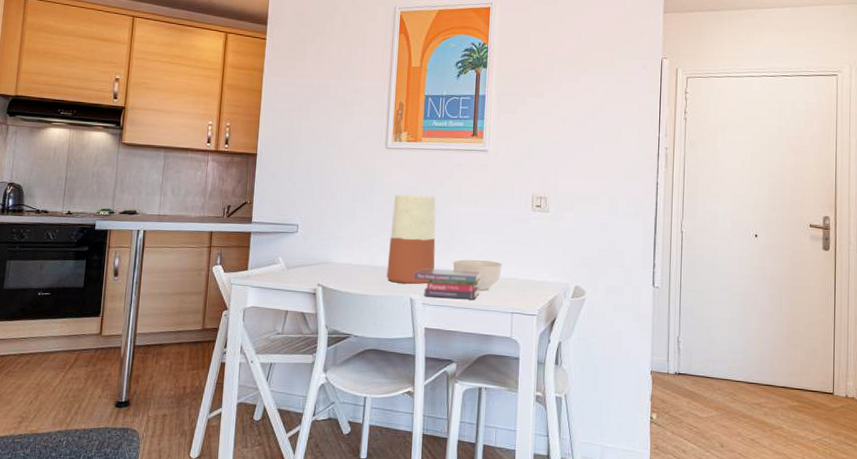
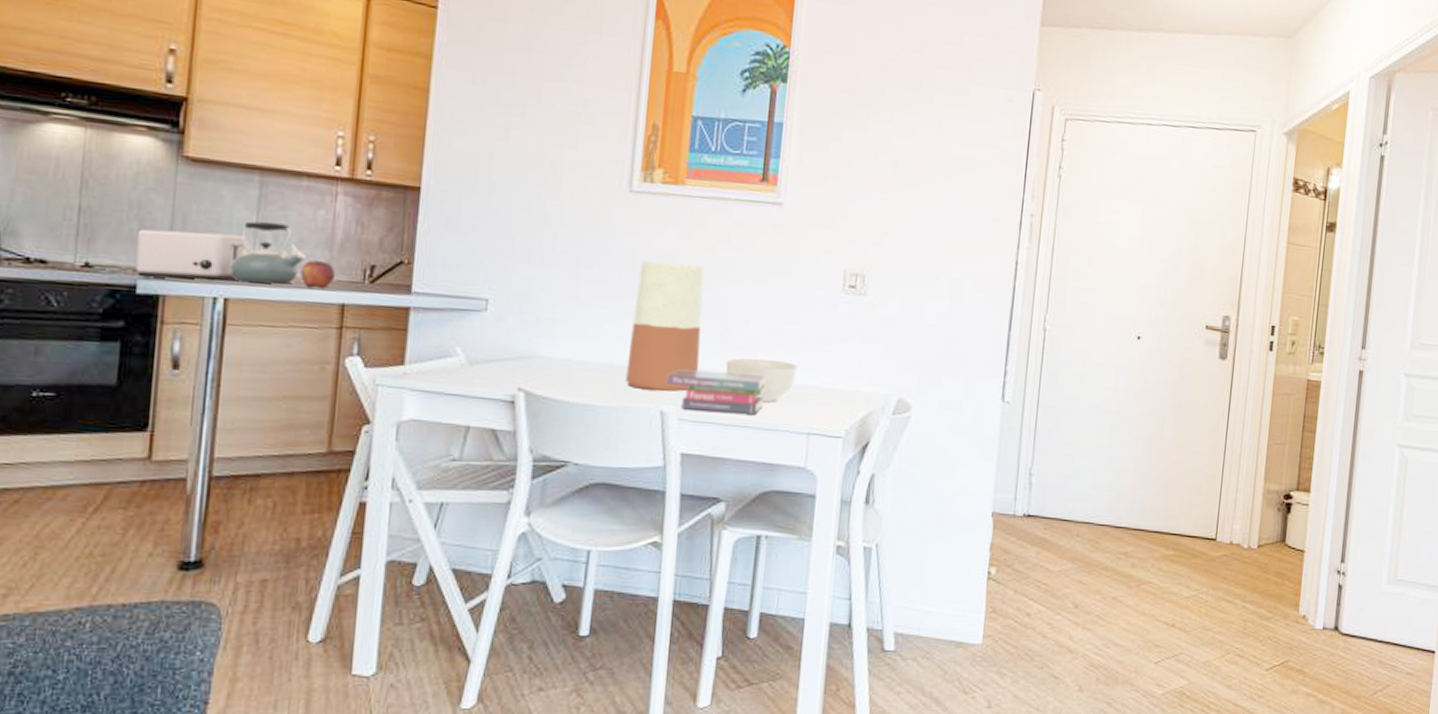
toaster: none [95,189,157,220] -> present [136,228,248,282]
kettle: none [147,181,191,221] -> present [230,221,308,285]
fruit: none [187,203,208,222] -> present [300,259,336,289]

